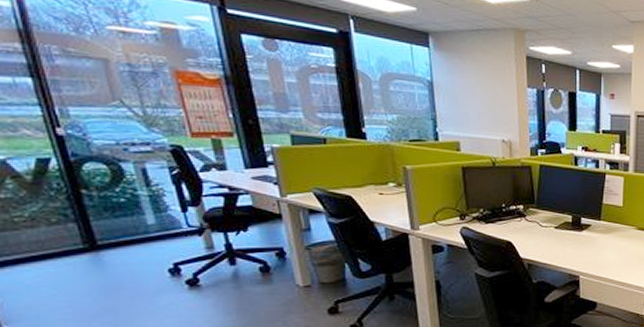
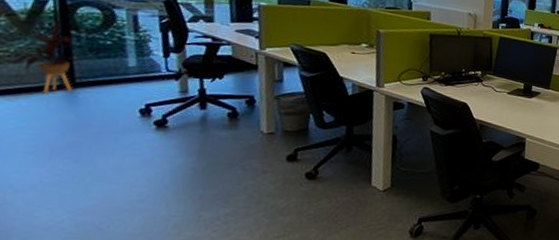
house plant: none [26,180,98,259] -> present [14,21,80,94]

